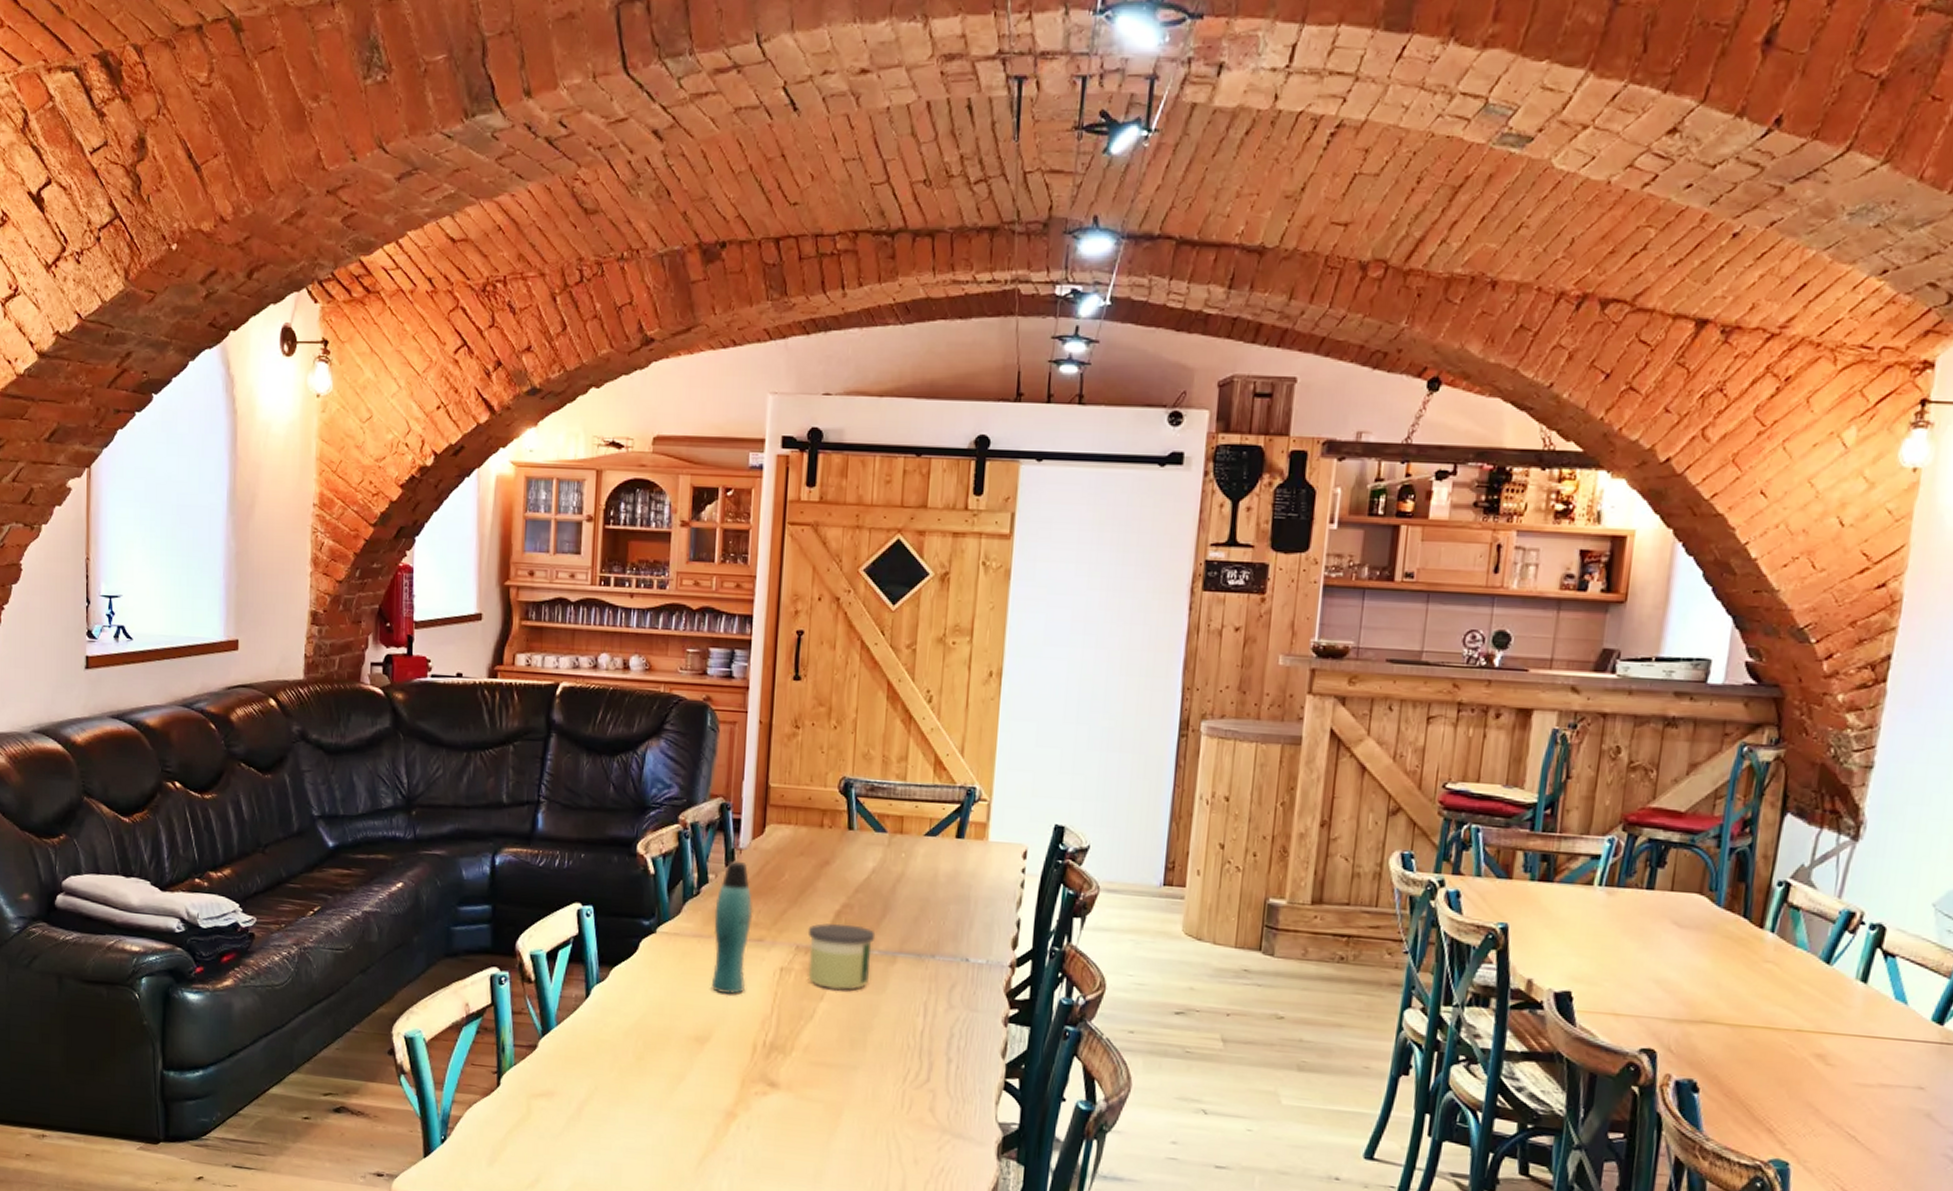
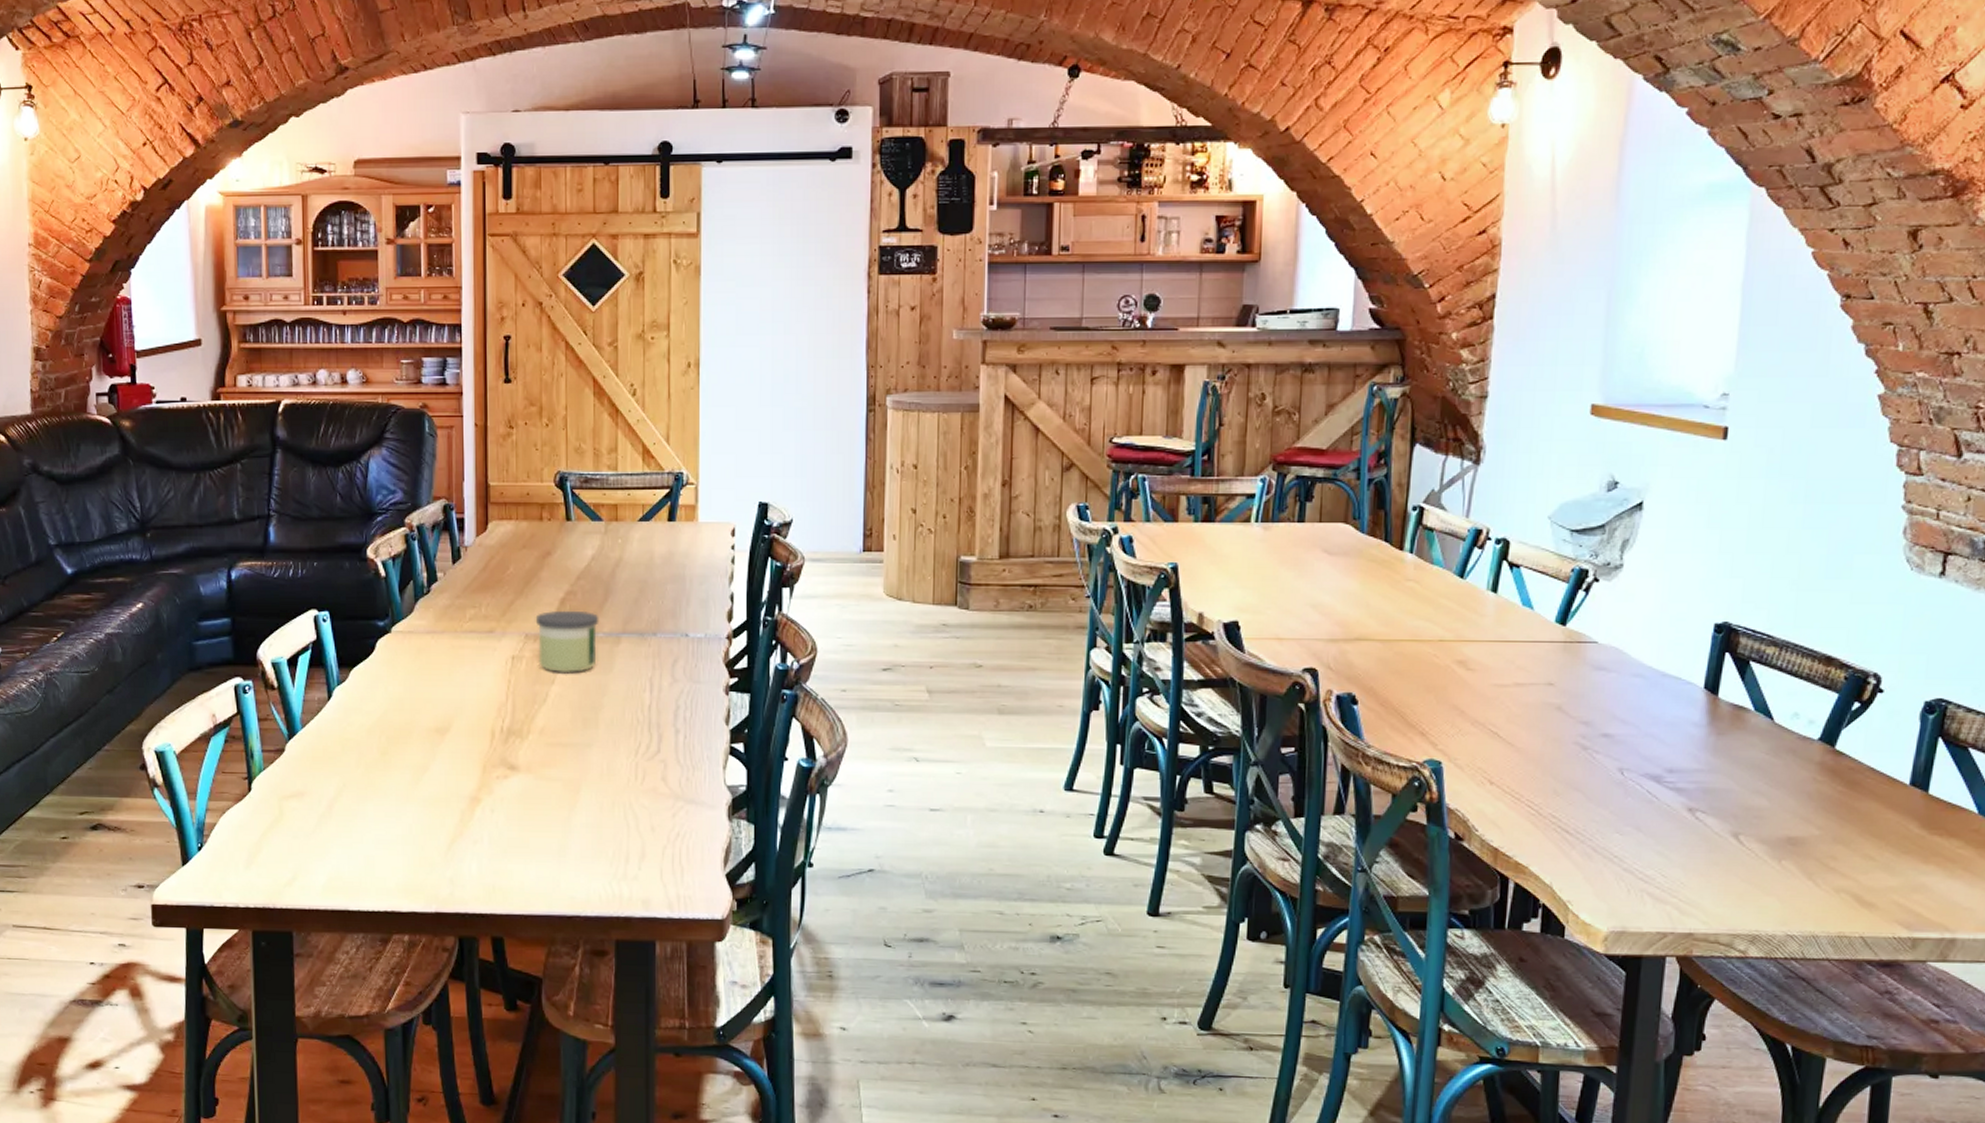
bottle: present [712,860,753,994] -> none [445,558,482,686]

